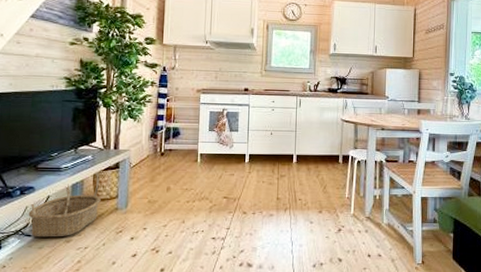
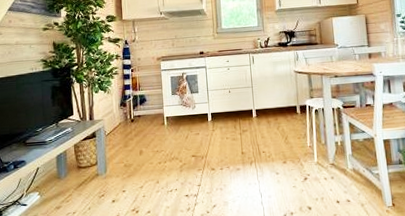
basket: present [28,171,101,237] -> none [22,141,83,206]

